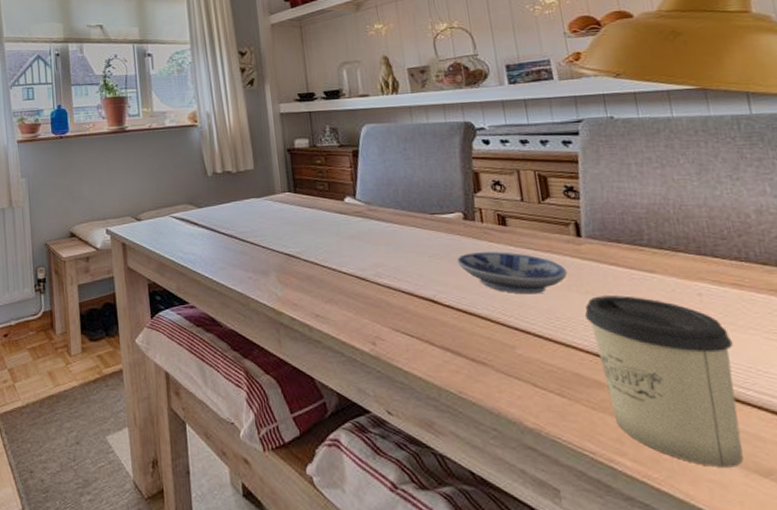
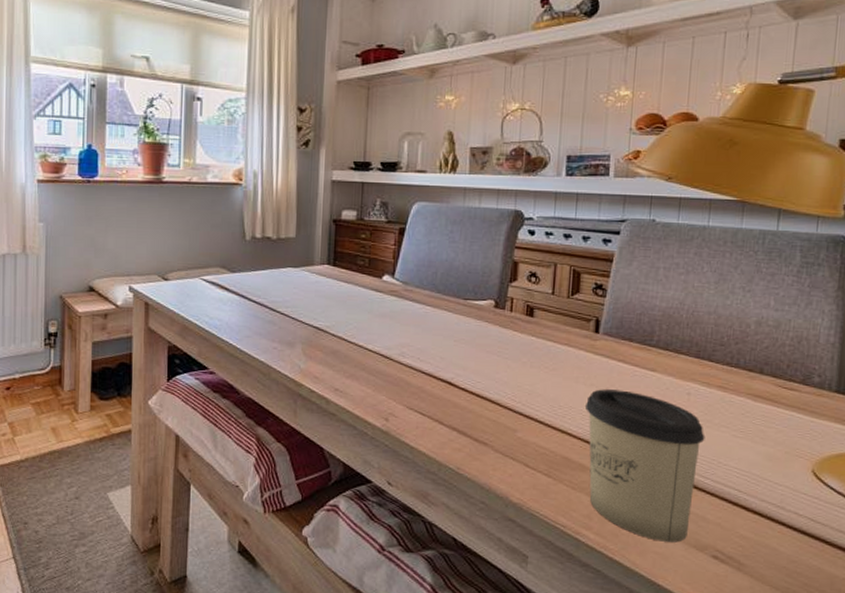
bowl: present [456,252,568,295] -> none [479,340,579,384]

